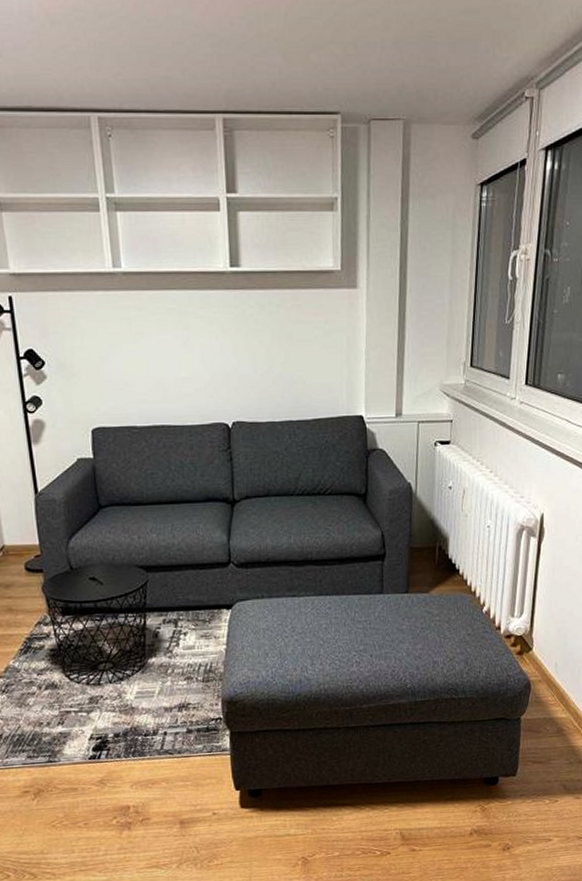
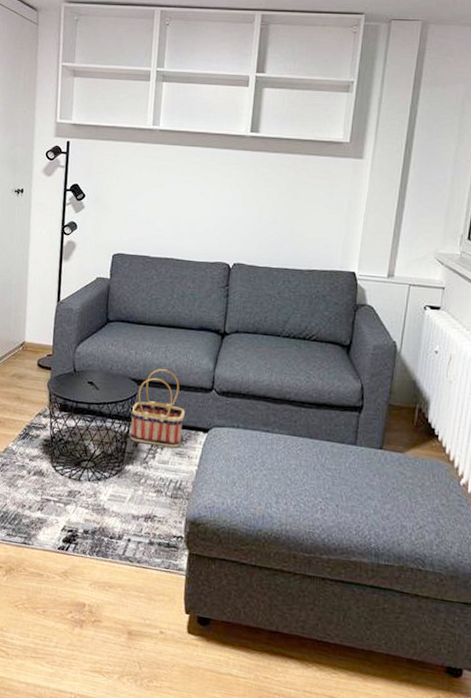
basket: none [143,550,205,633] -> present [130,369,185,448]

